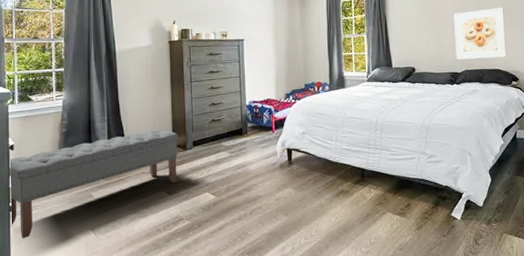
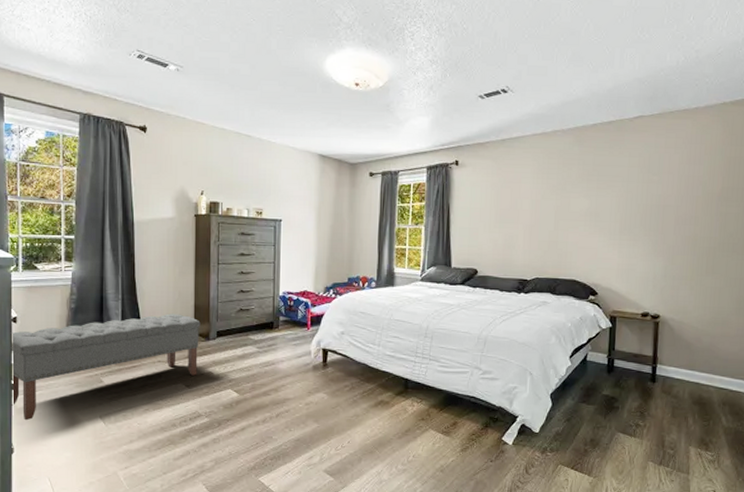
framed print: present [454,7,507,60] -> none [527,207,590,267]

